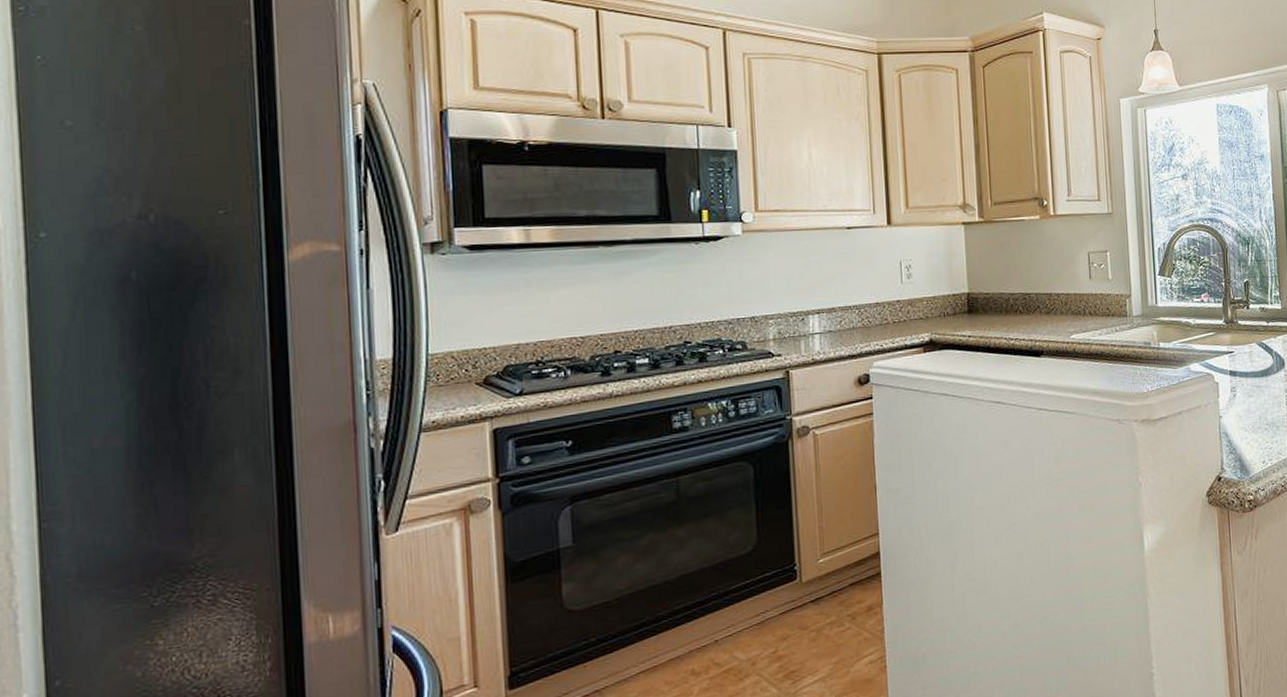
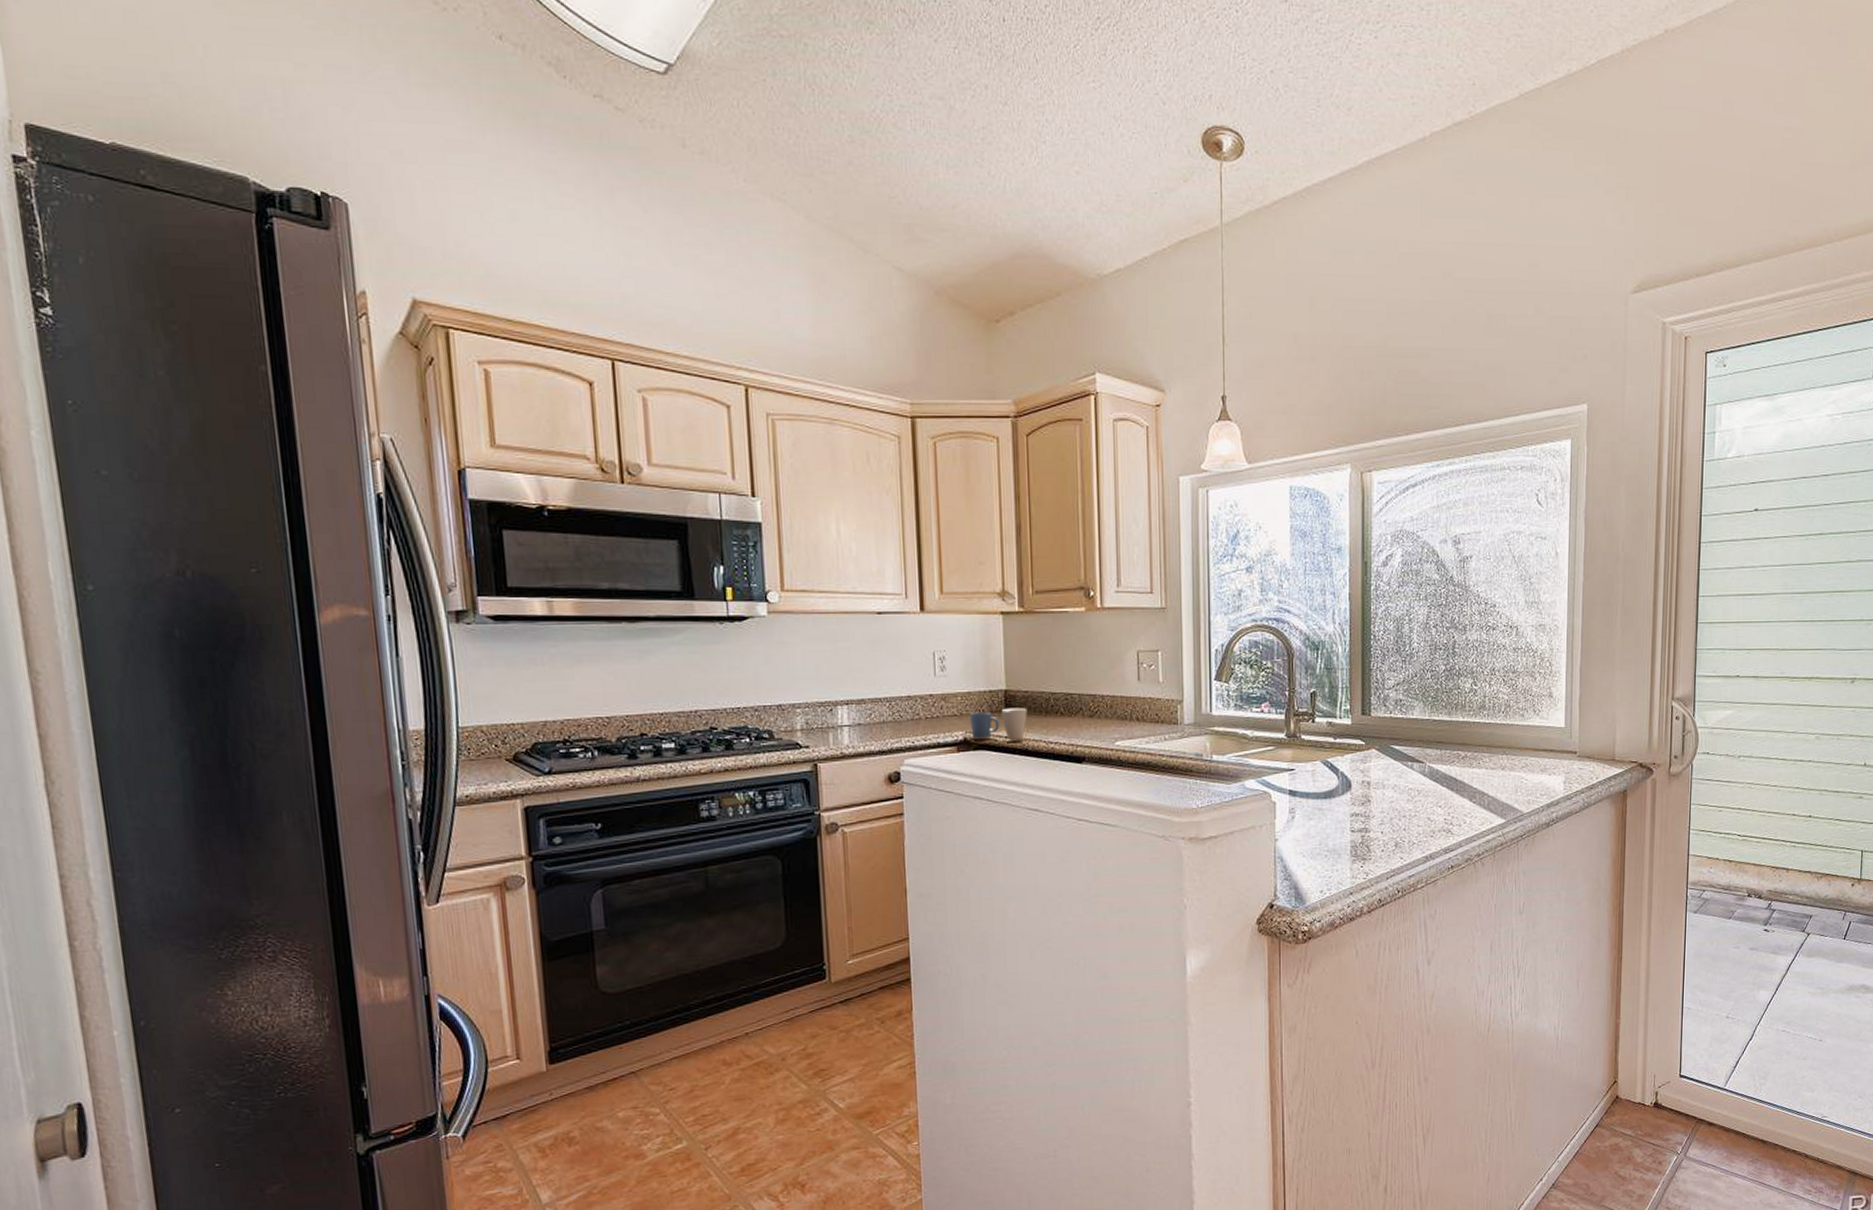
mug: none [934,313,964,339] -> present [969,711,1000,739]
cup: none [964,308,989,339] -> present [1001,707,1027,741]

